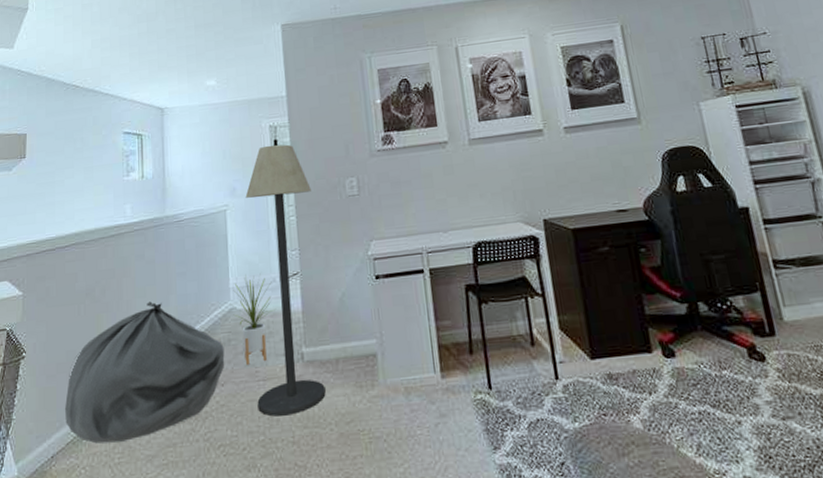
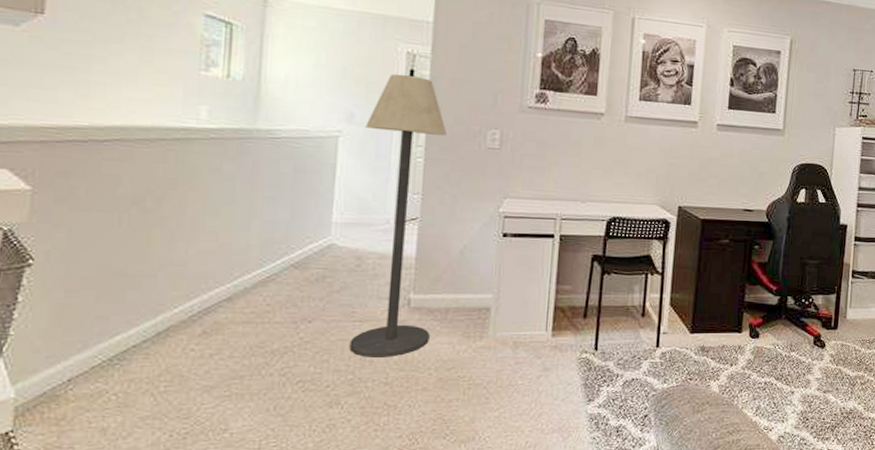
trash bag: present [65,301,225,444] -> none [91,223,317,370]
house plant: present [231,274,274,365] -> none [331,211,385,304]

